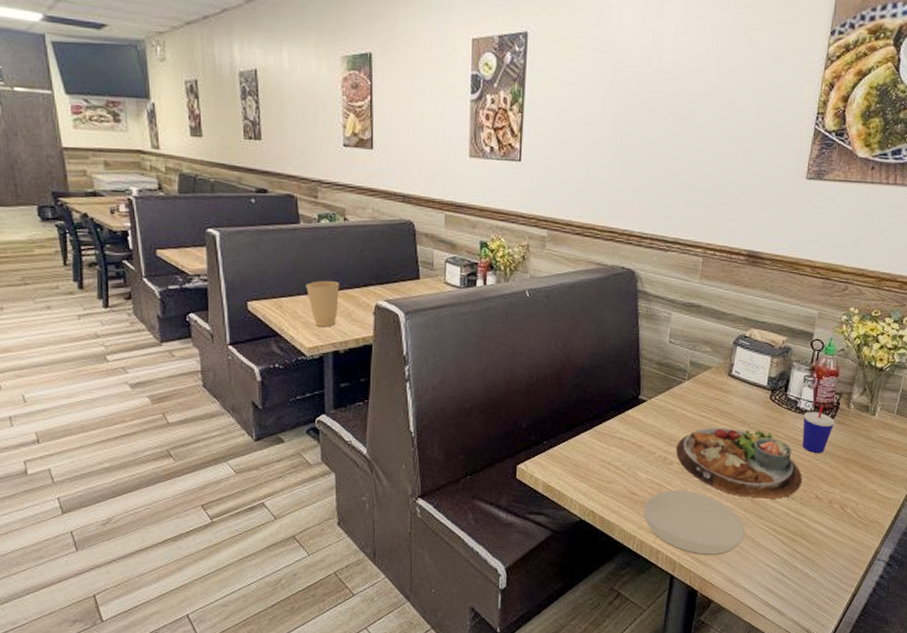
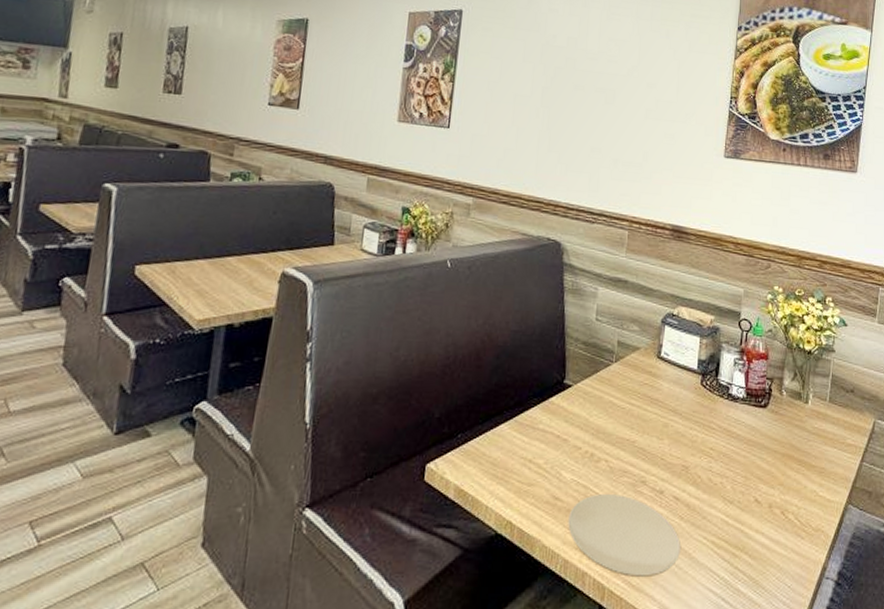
cup: present [306,281,339,327] -> none [205,244,244,297]
food platter: present [676,427,802,499] -> none [604,417,739,503]
beverage cup: present [802,405,835,454] -> none [736,392,768,448]

